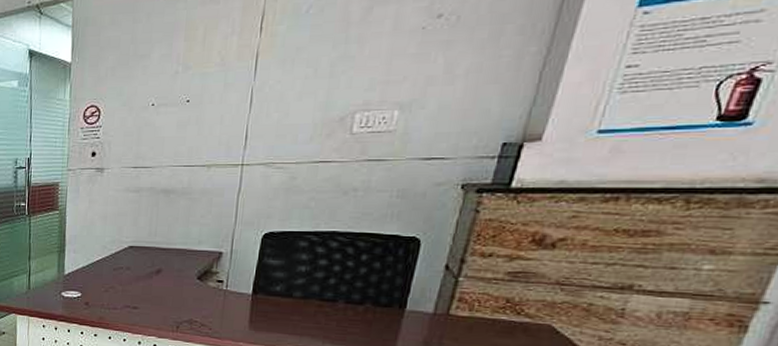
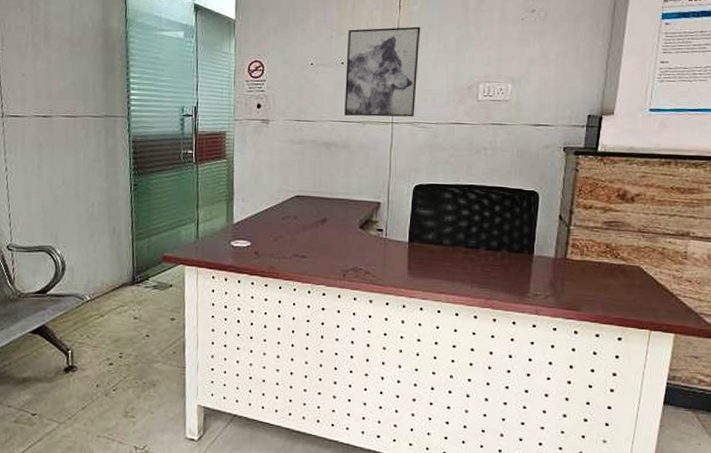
wall art: none [187,50,286,159] -> present [344,26,421,117]

